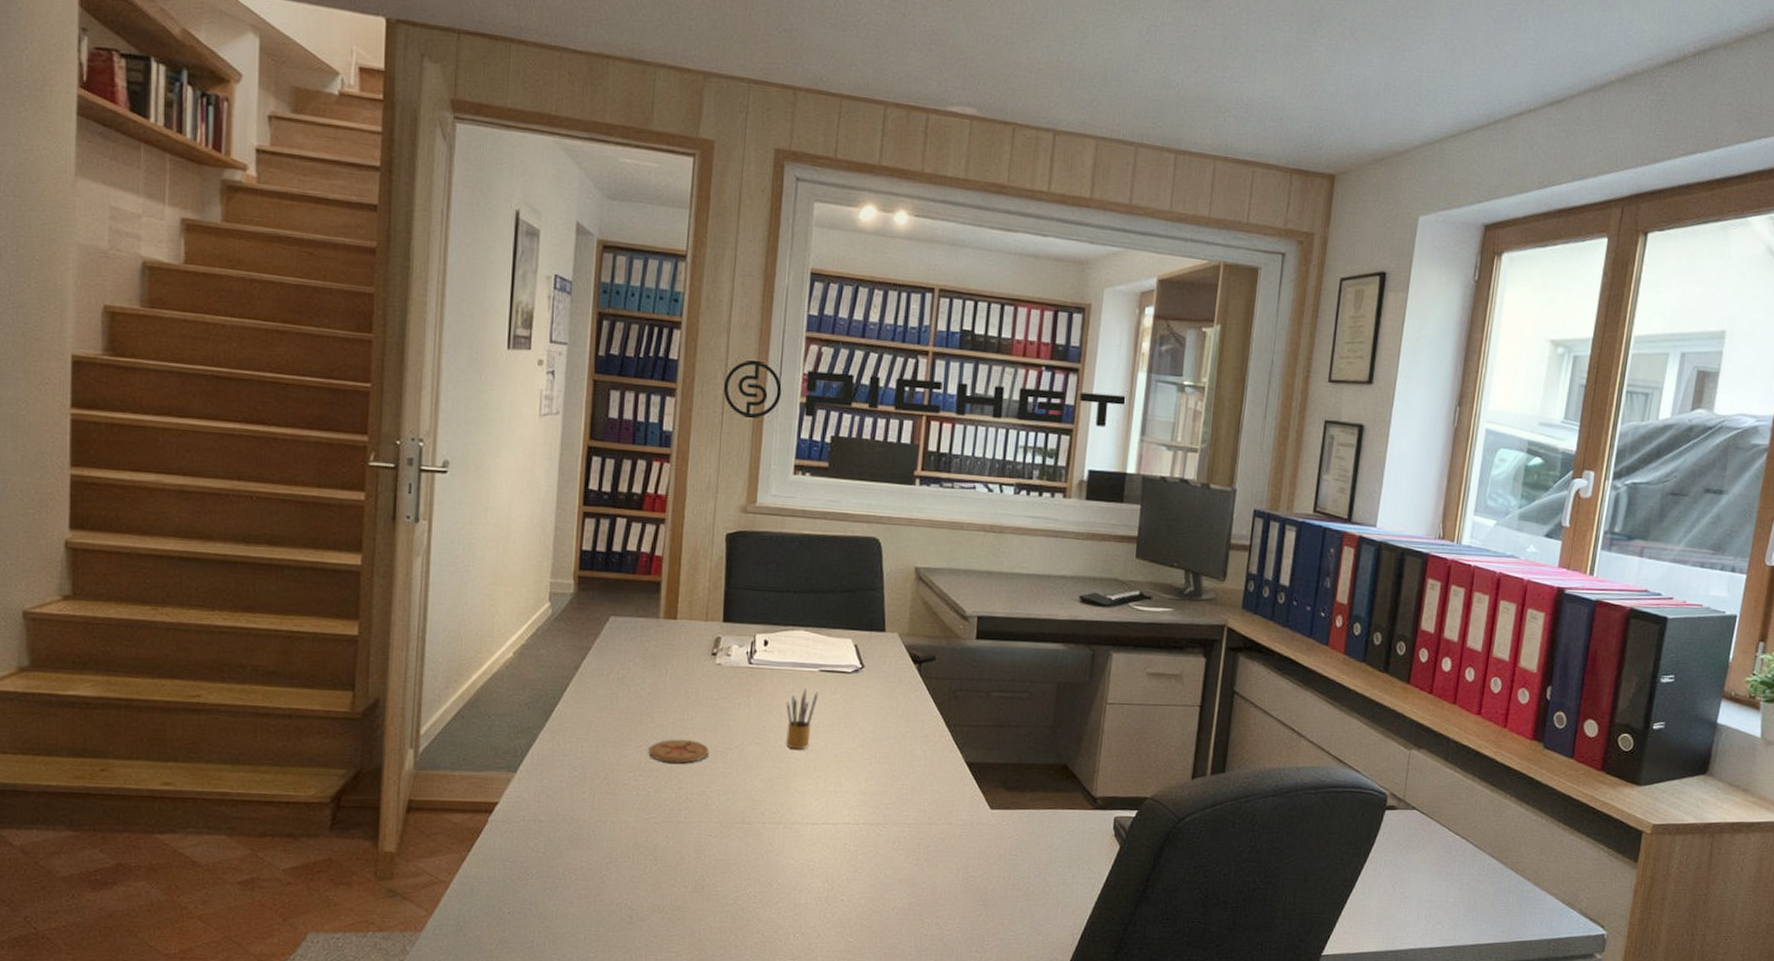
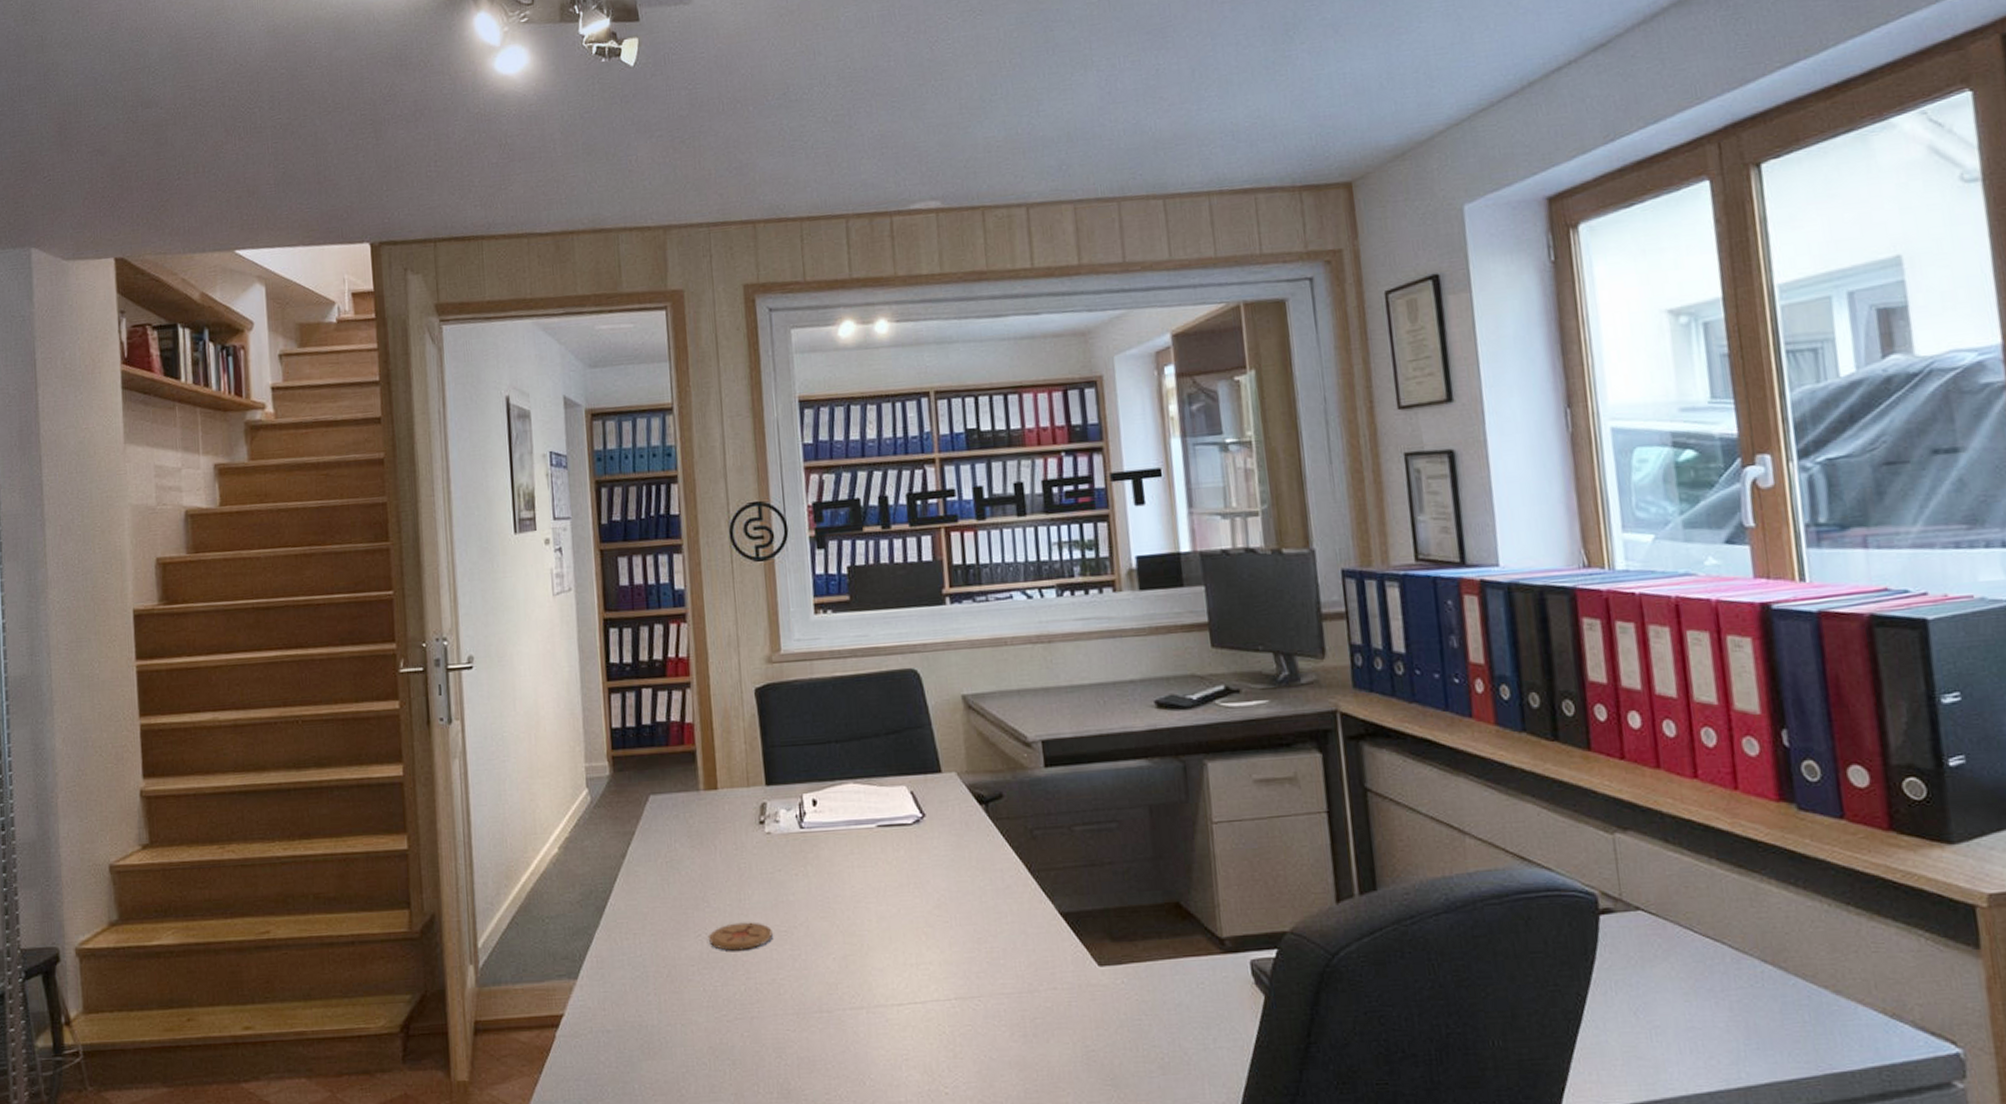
pencil box: present [785,688,819,750] -> none [847,848,881,920]

